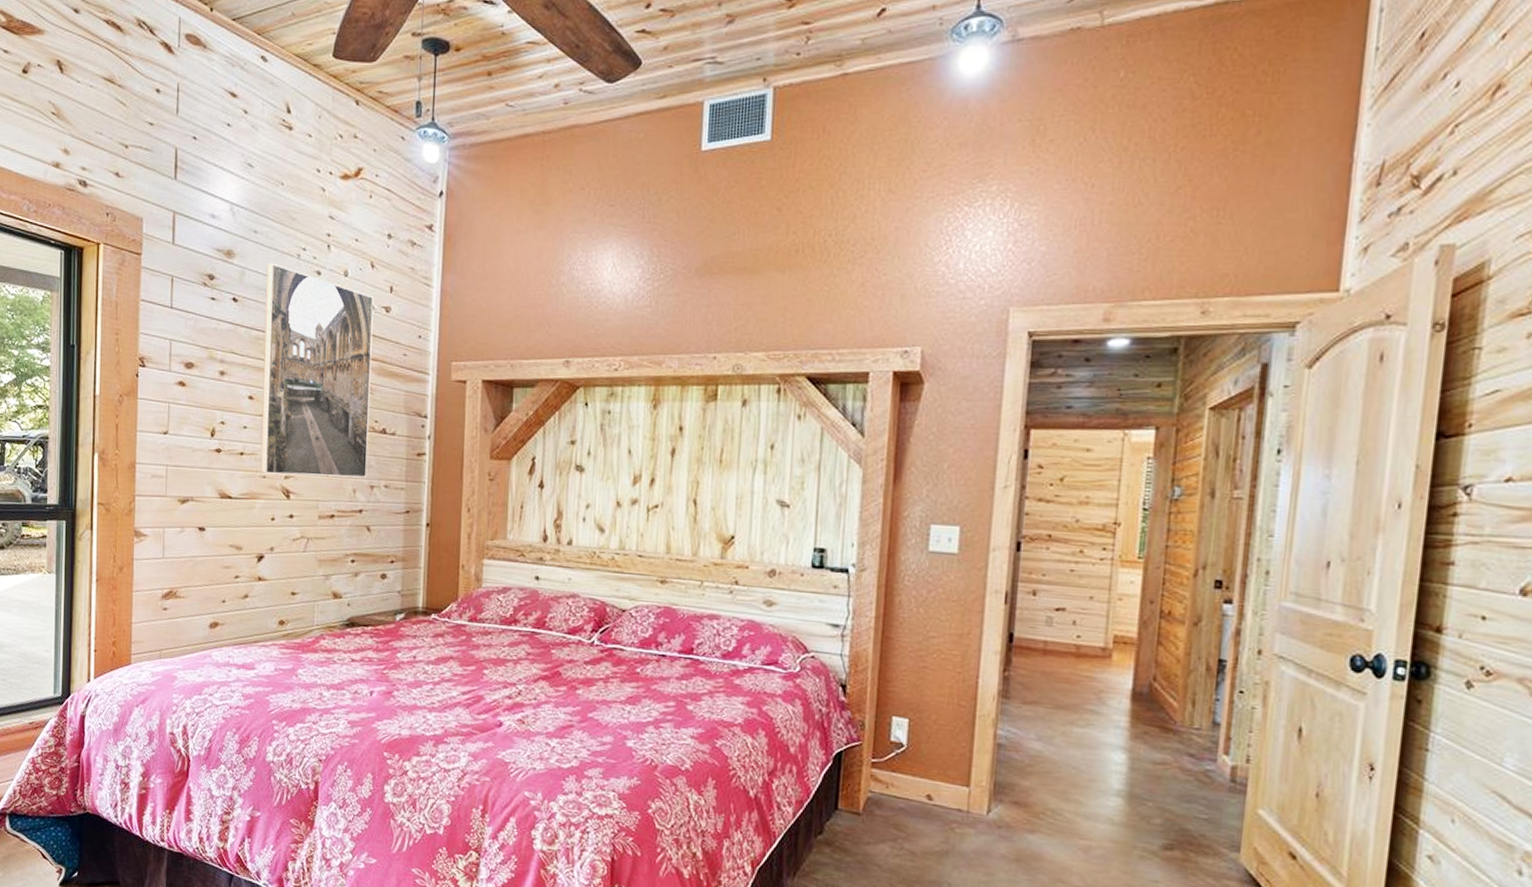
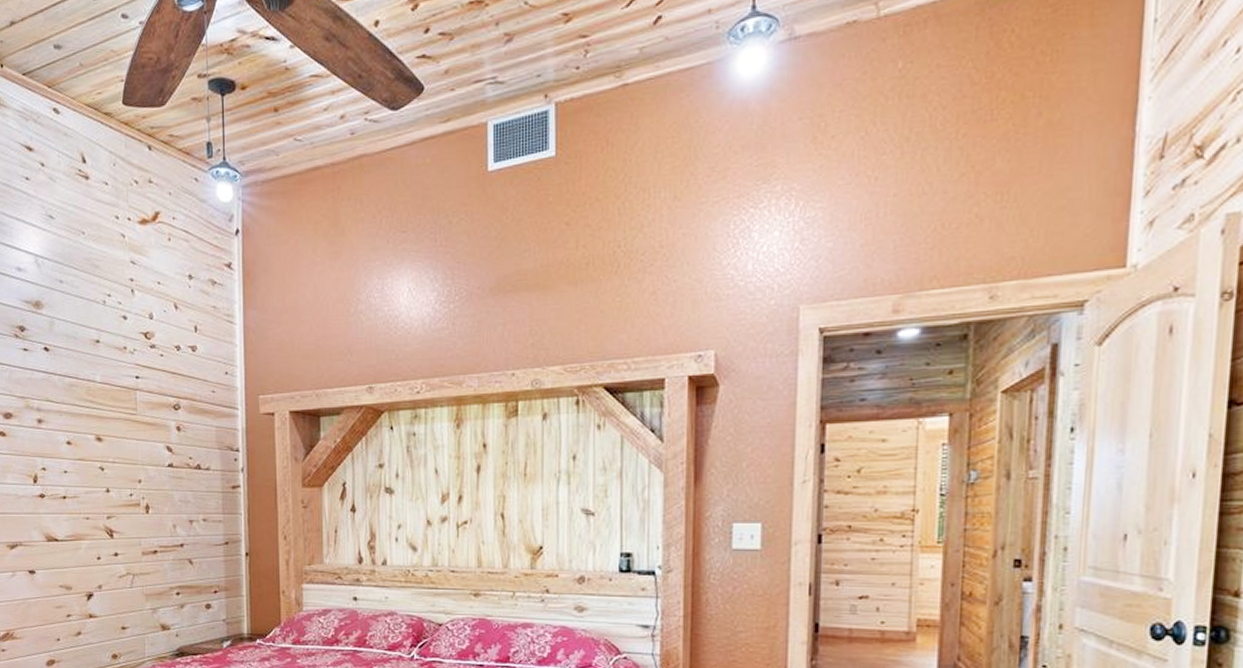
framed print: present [260,263,374,478] -> none [74,310,186,515]

